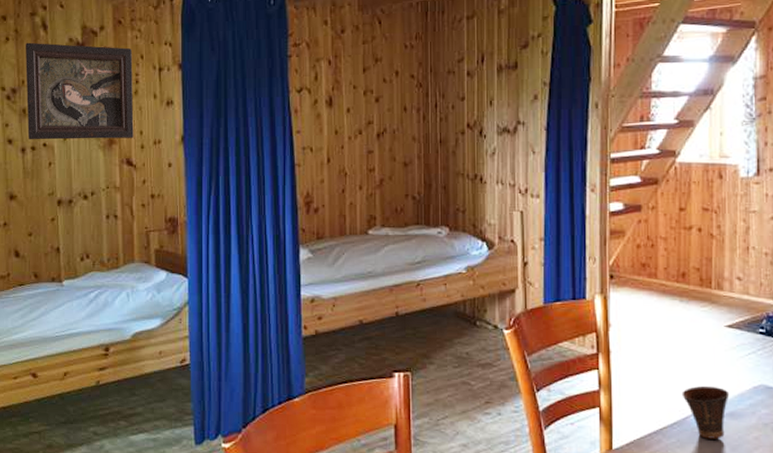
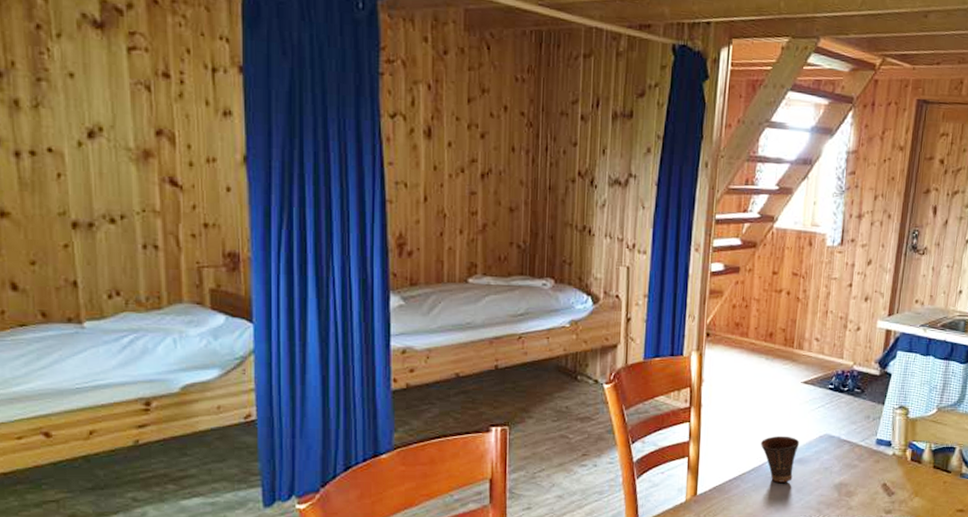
framed painting: present [25,42,134,140] -> none [13,10,179,152]

